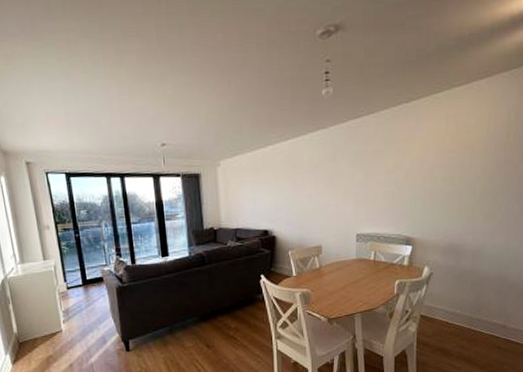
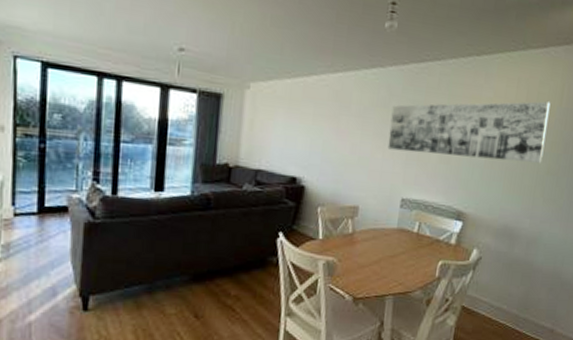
wall art: none [338,131,479,196] -> present [387,101,551,163]

